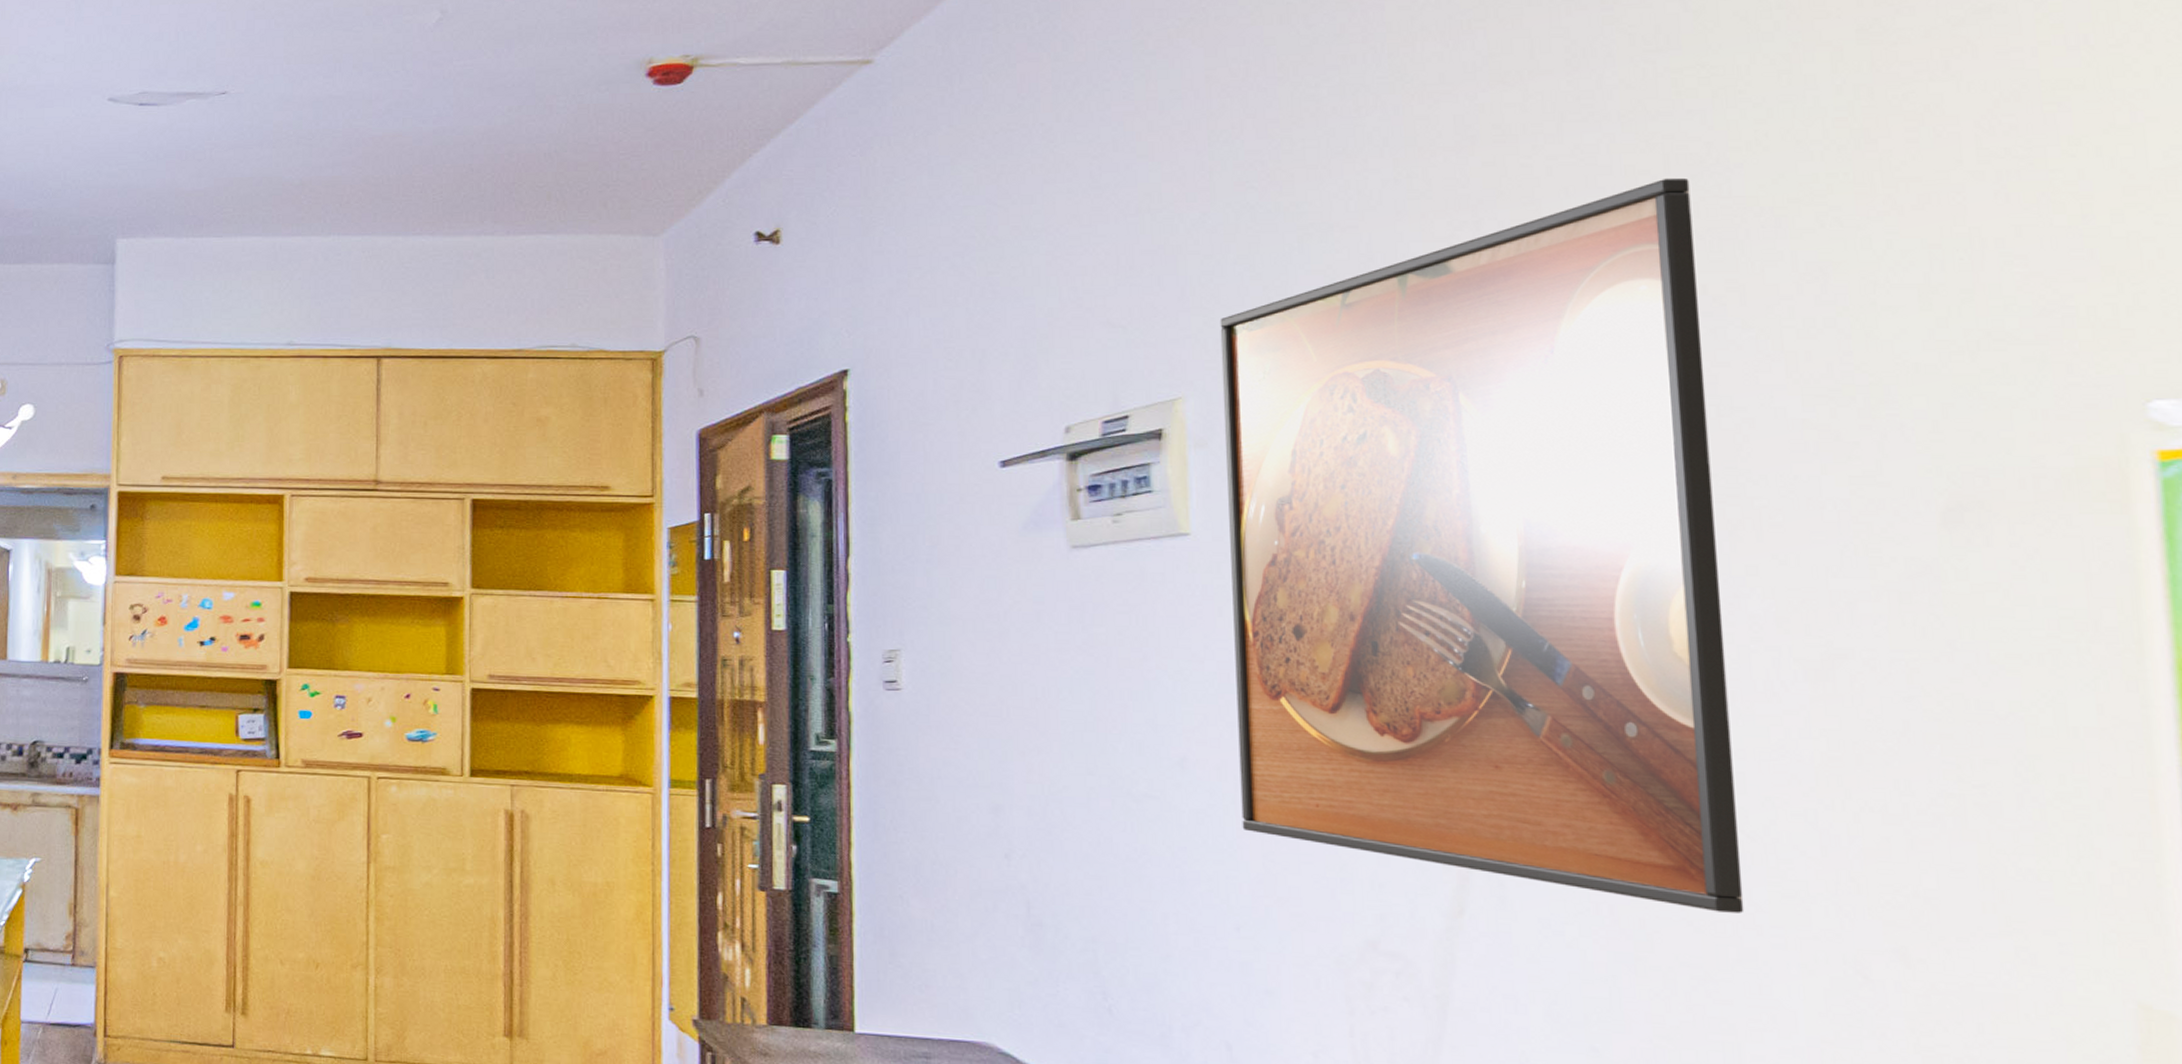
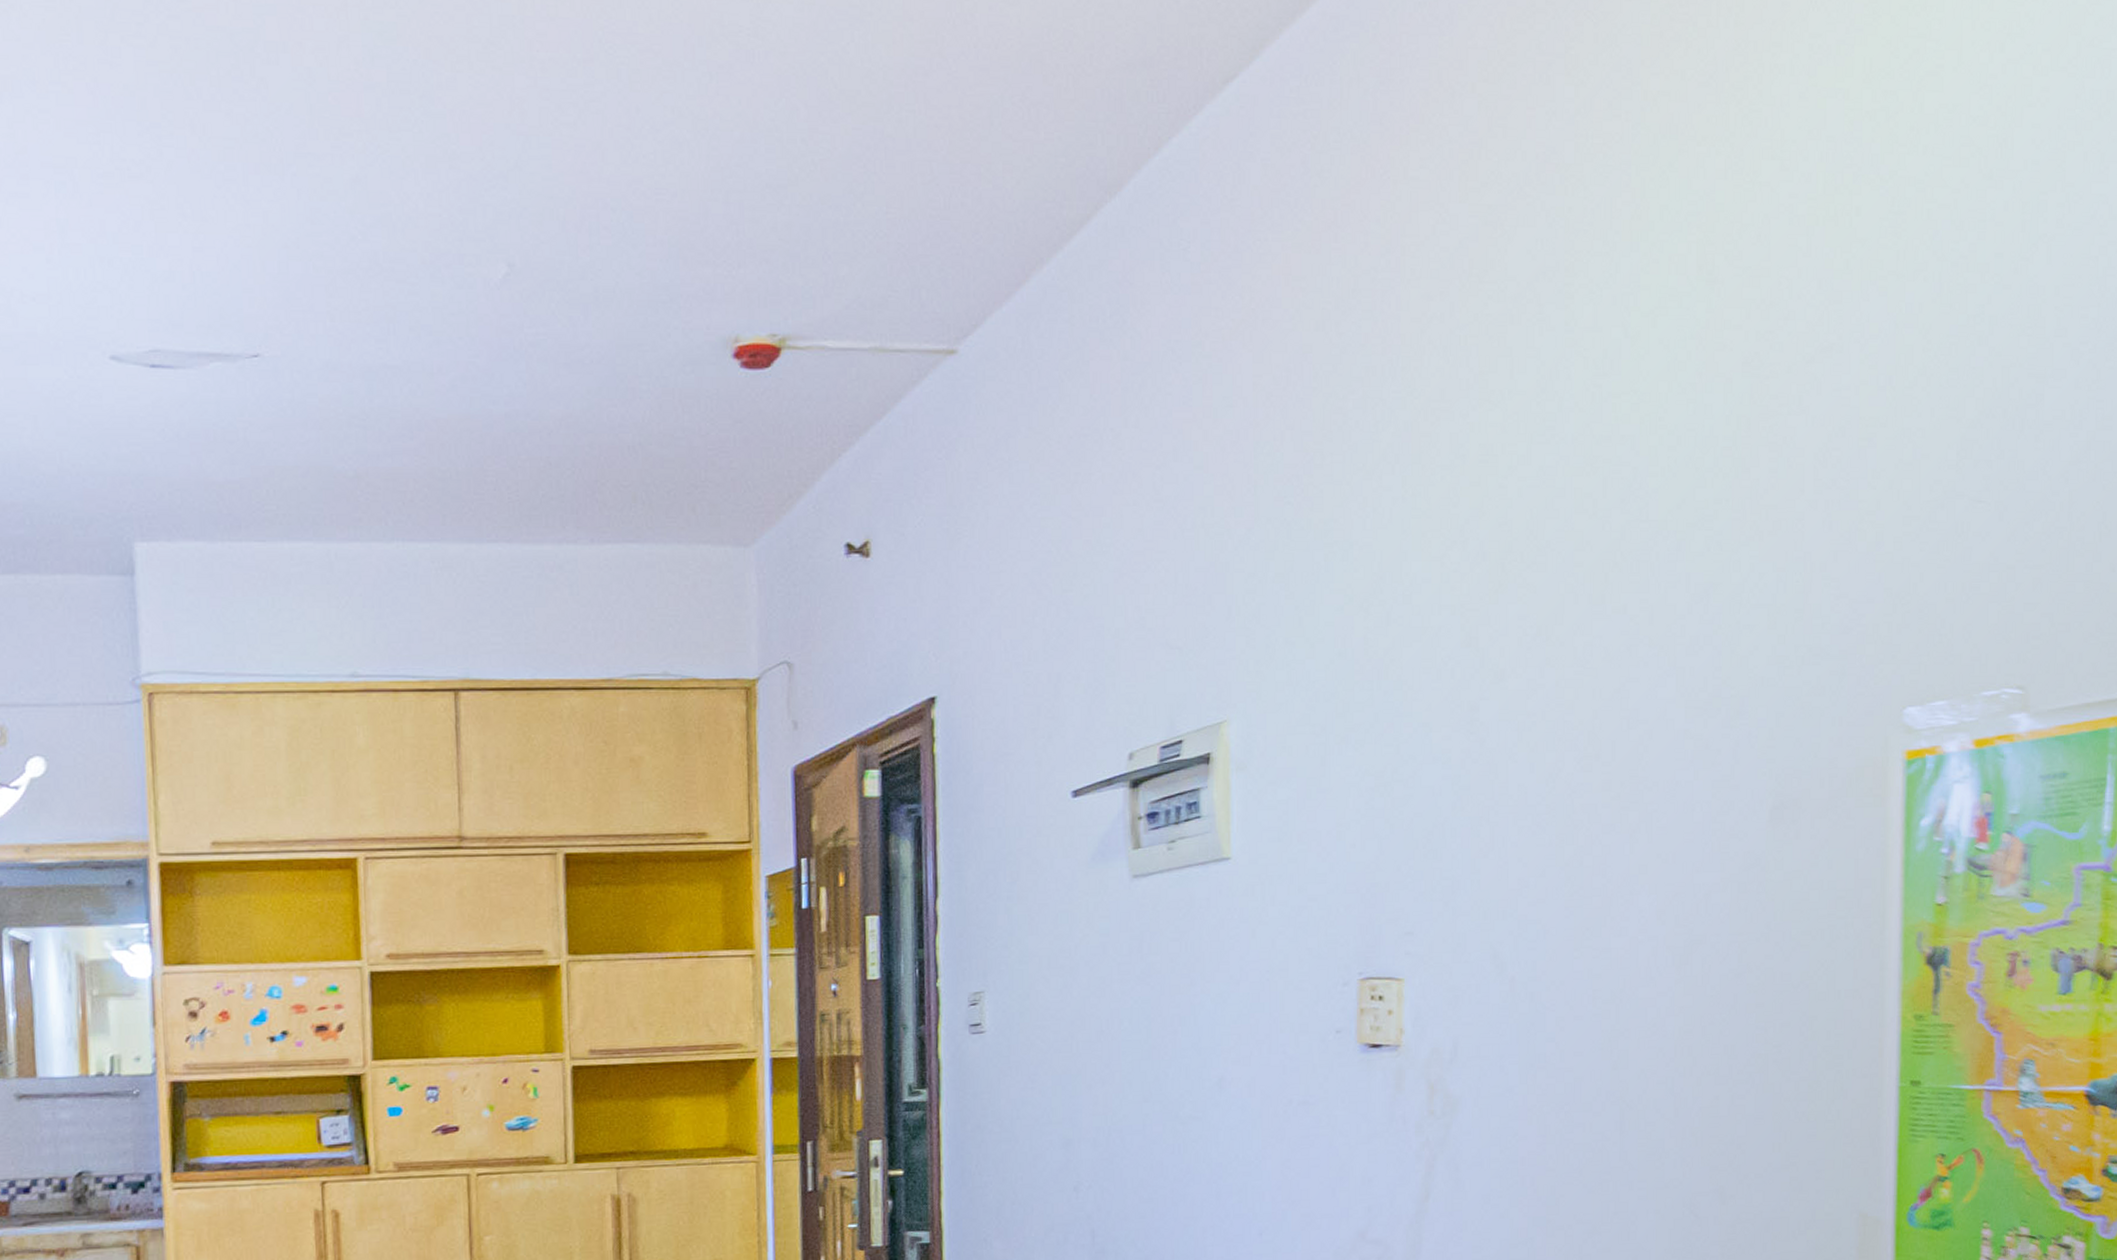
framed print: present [1220,177,1745,913] -> none [1259,501,1622,1174]

